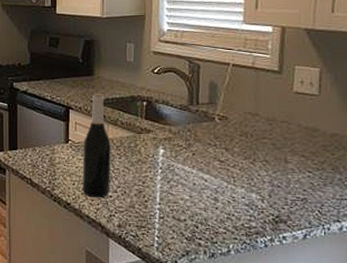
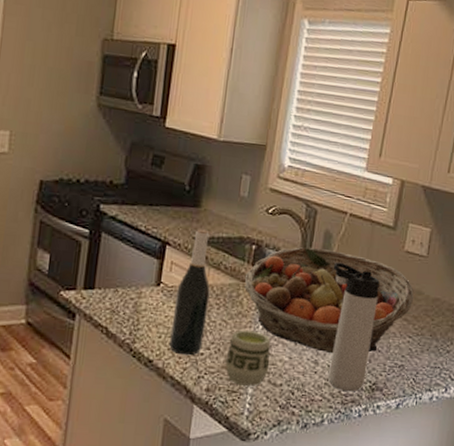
cup: none [132,174,172,223] -> present [225,330,271,387]
fruit basket: none [140,98,309,191] -> present [243,246,414,354]
thermos bottle: none [221,108,271,225] -> present [328,261,380,392]

